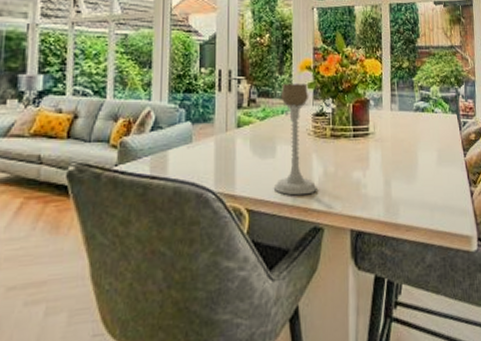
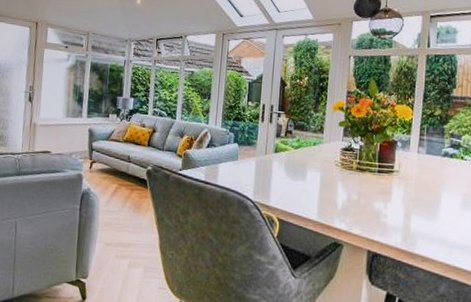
candle holder: present [273,83,317,196] -> none [301,119,340,215]

